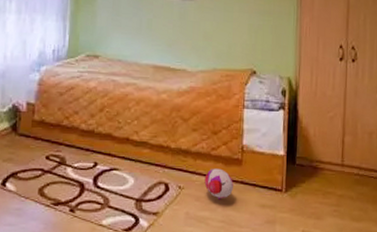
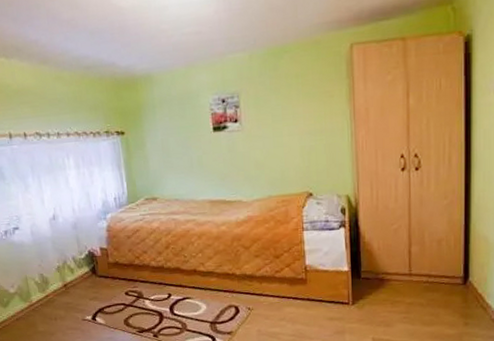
plush toy: present [204,168,233,199] -> none [271,289,300,316]

